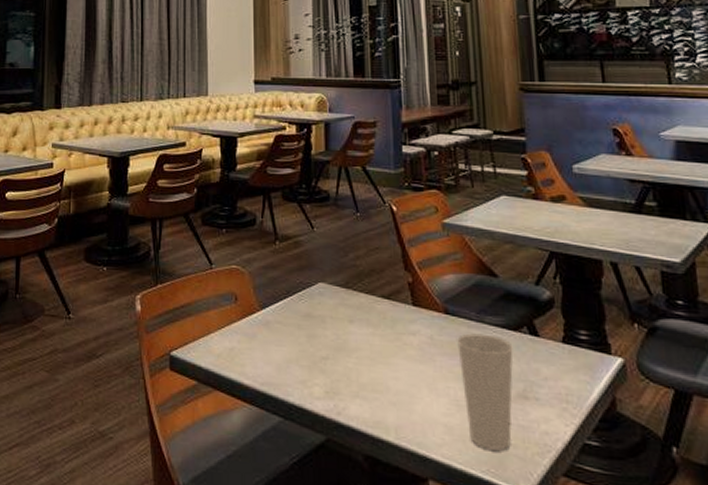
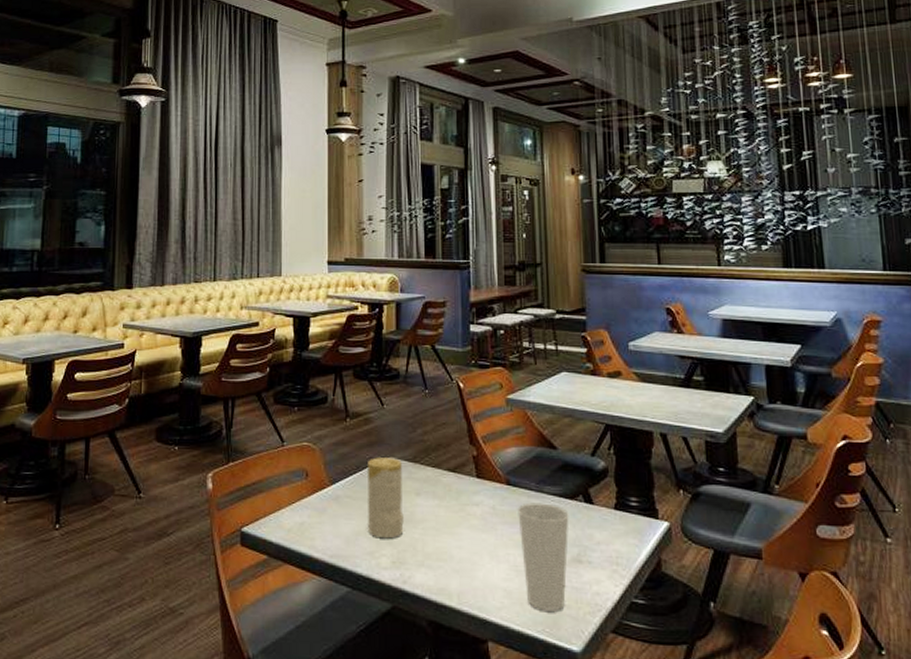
candle: none [298,281,337,367] -> present [367,456,404,539]

